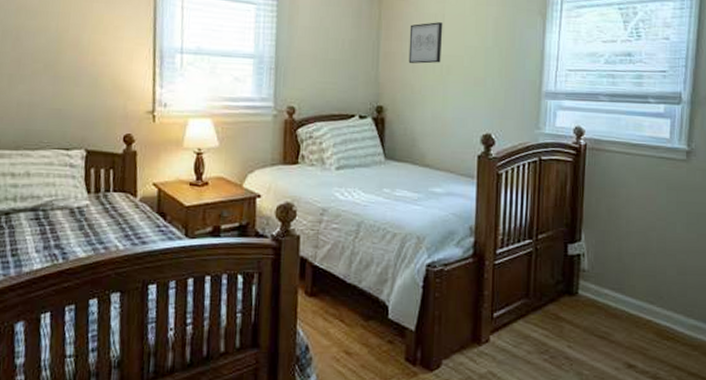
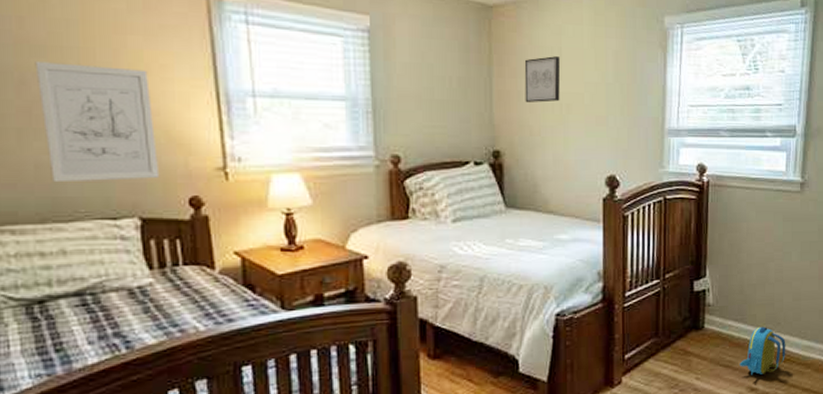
wall art: none [27,23,105,118] -> present [35,62,160,183]
backpack: none [616,298,669,351] -> present [739,326,786,375]

